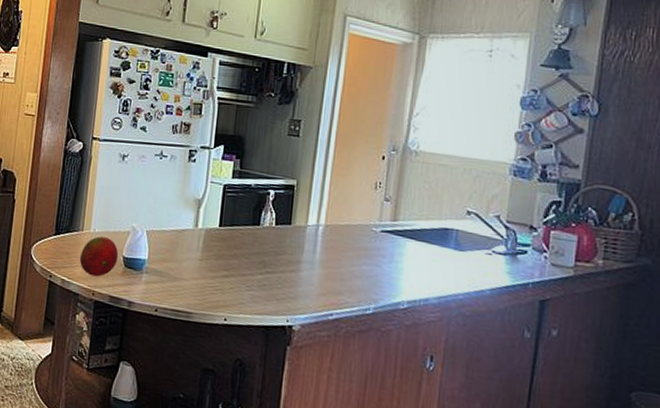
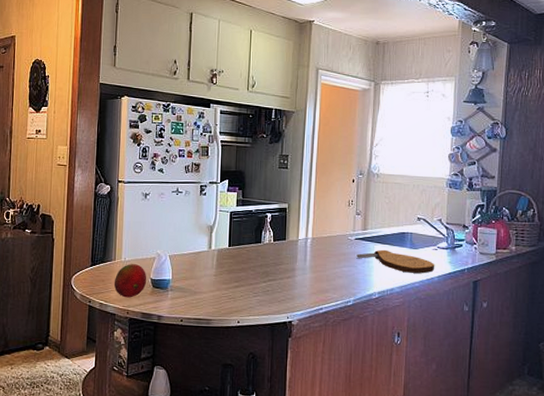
cutting board: none [381,247,488,284] -> present [356,249,435,274]

